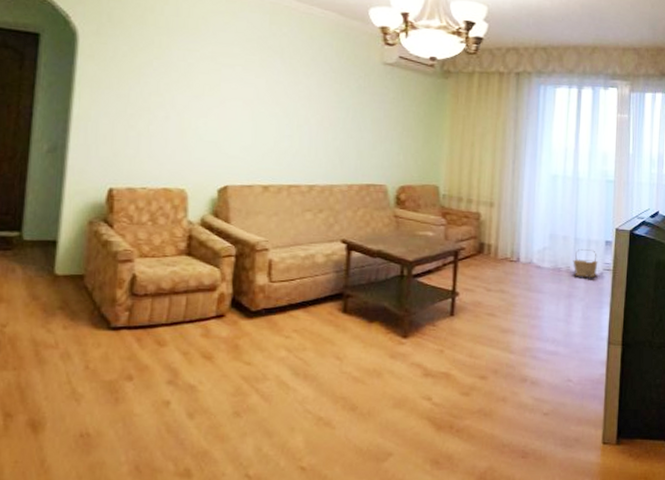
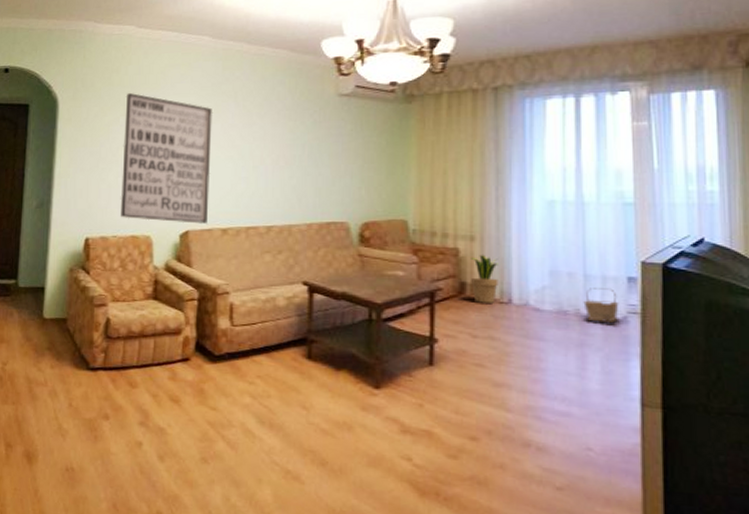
wall art: none [151,35,258,180] -> present [120,93,213,224]
potted plant: none [489,219,511,261] -> present [471,255,498,303]

